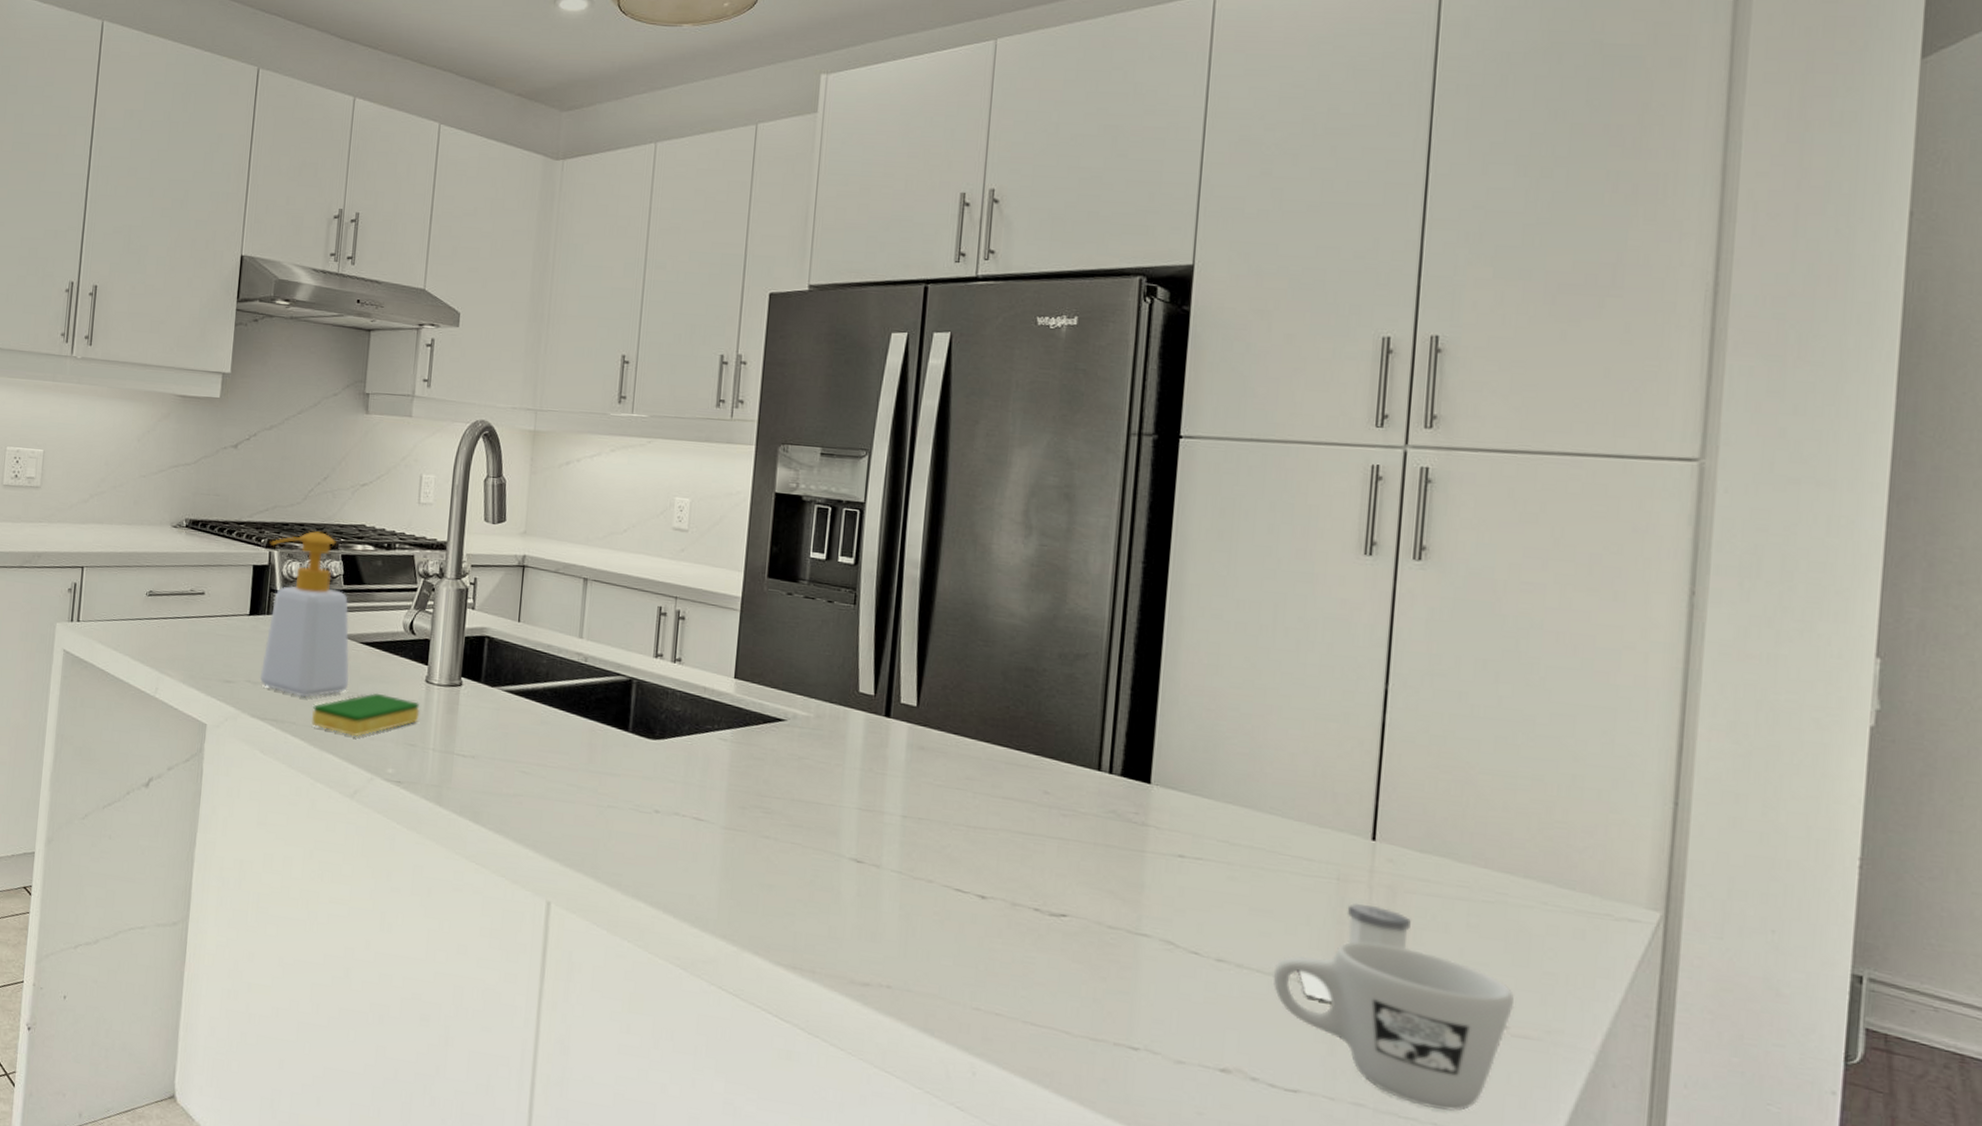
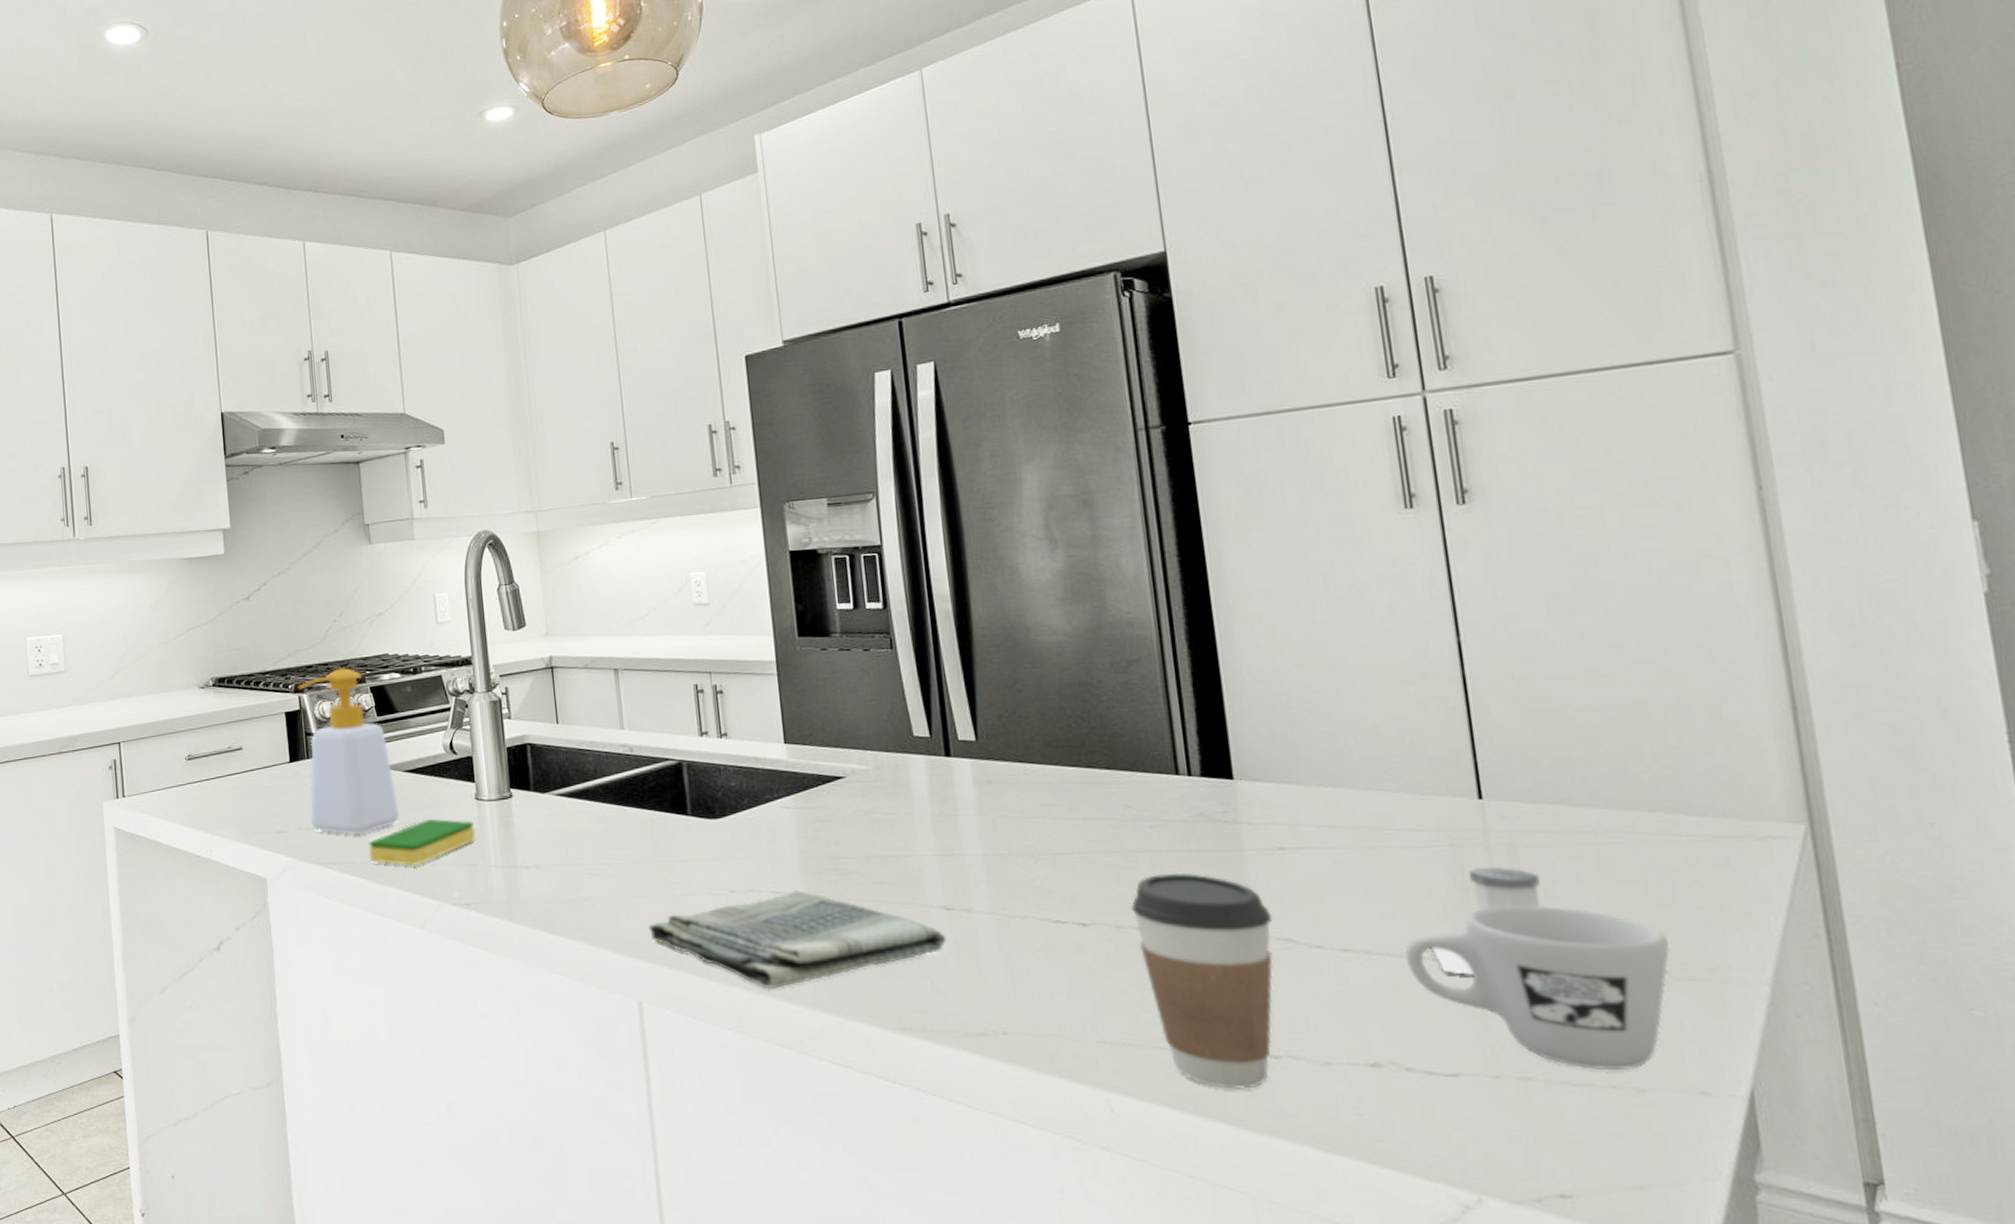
dish towel: none [570,820,852,911] -> present [648,890,947,990]
coffee cup: none [1030,861,1159,1074] -> present [1131,872,1273,1089]

